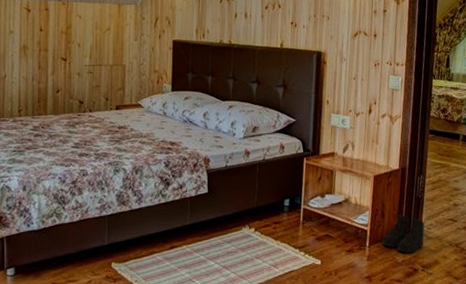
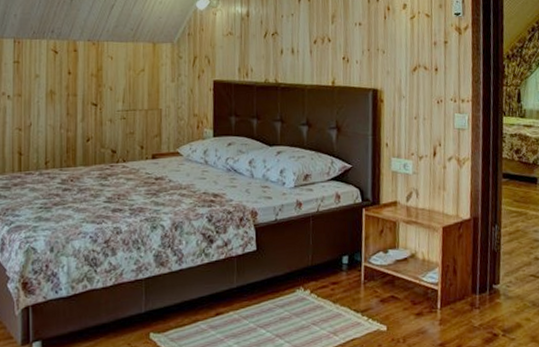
boots: present [382,213,425,254] -> none [455,269,504,316]

